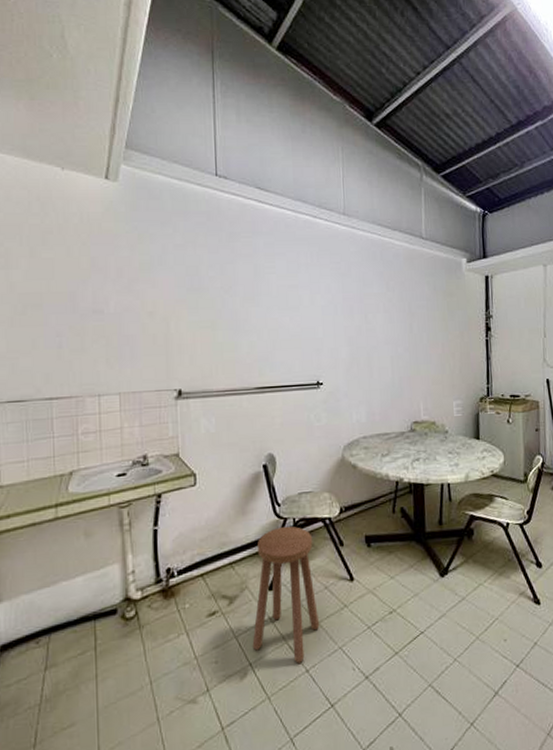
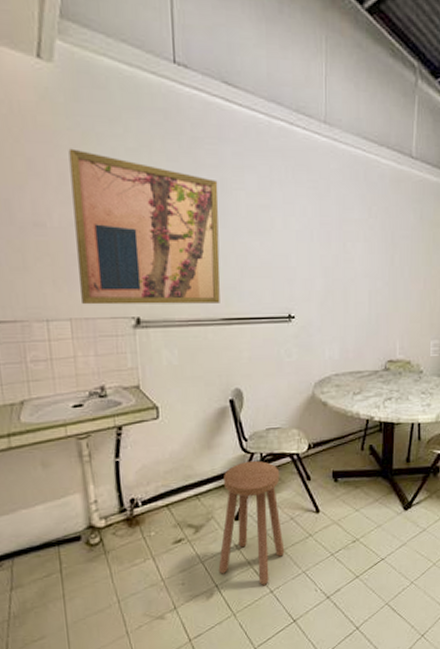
wall art: none [126,247,254,380] -> present [68,148,220,305]

